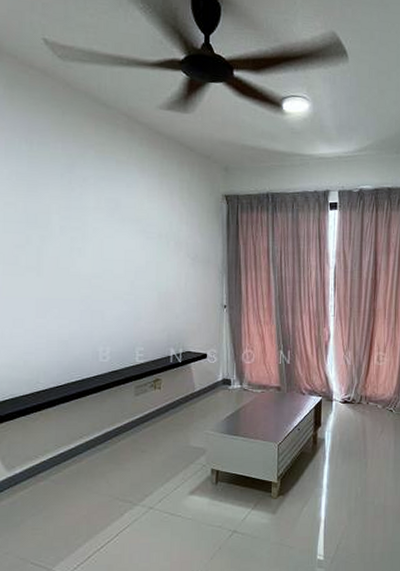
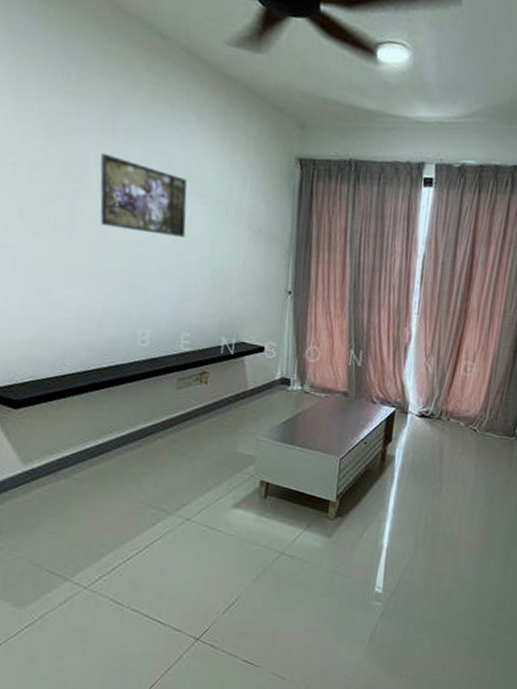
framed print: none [61,203,135,268] -> present [100,152,187,238]

